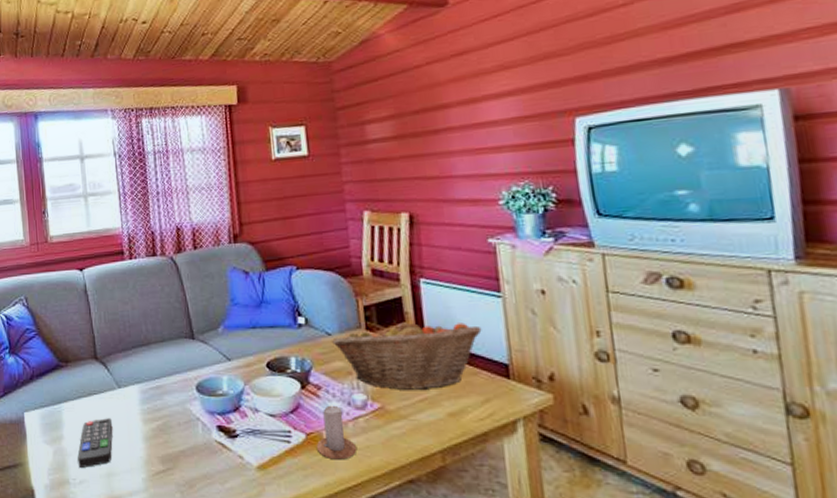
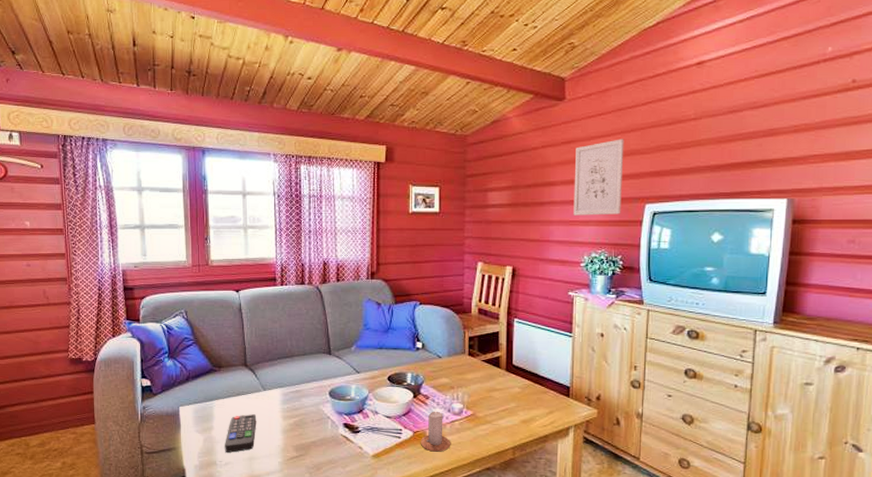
fruit basket: present [332,319,482,391] -> none [442,349,554,403]
wall art: none [470,41,544,142] -> present [573,139,624,216]

